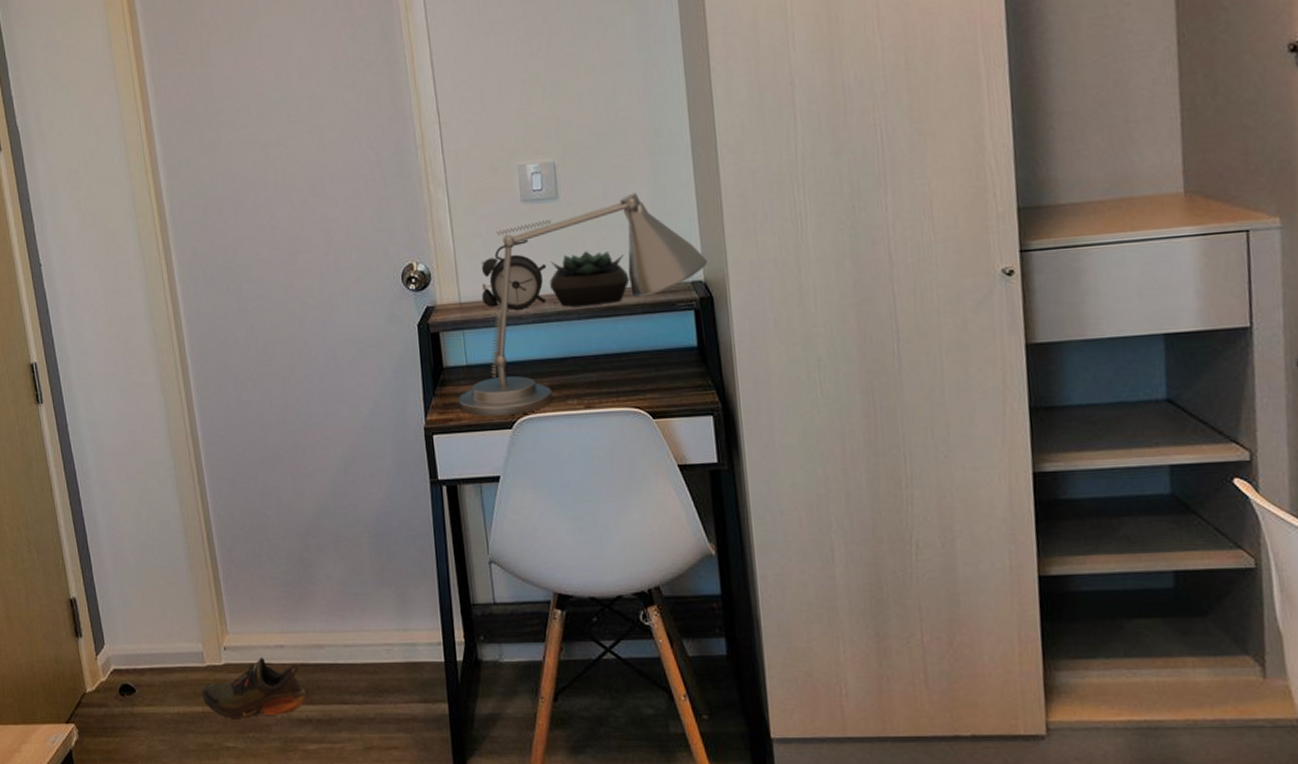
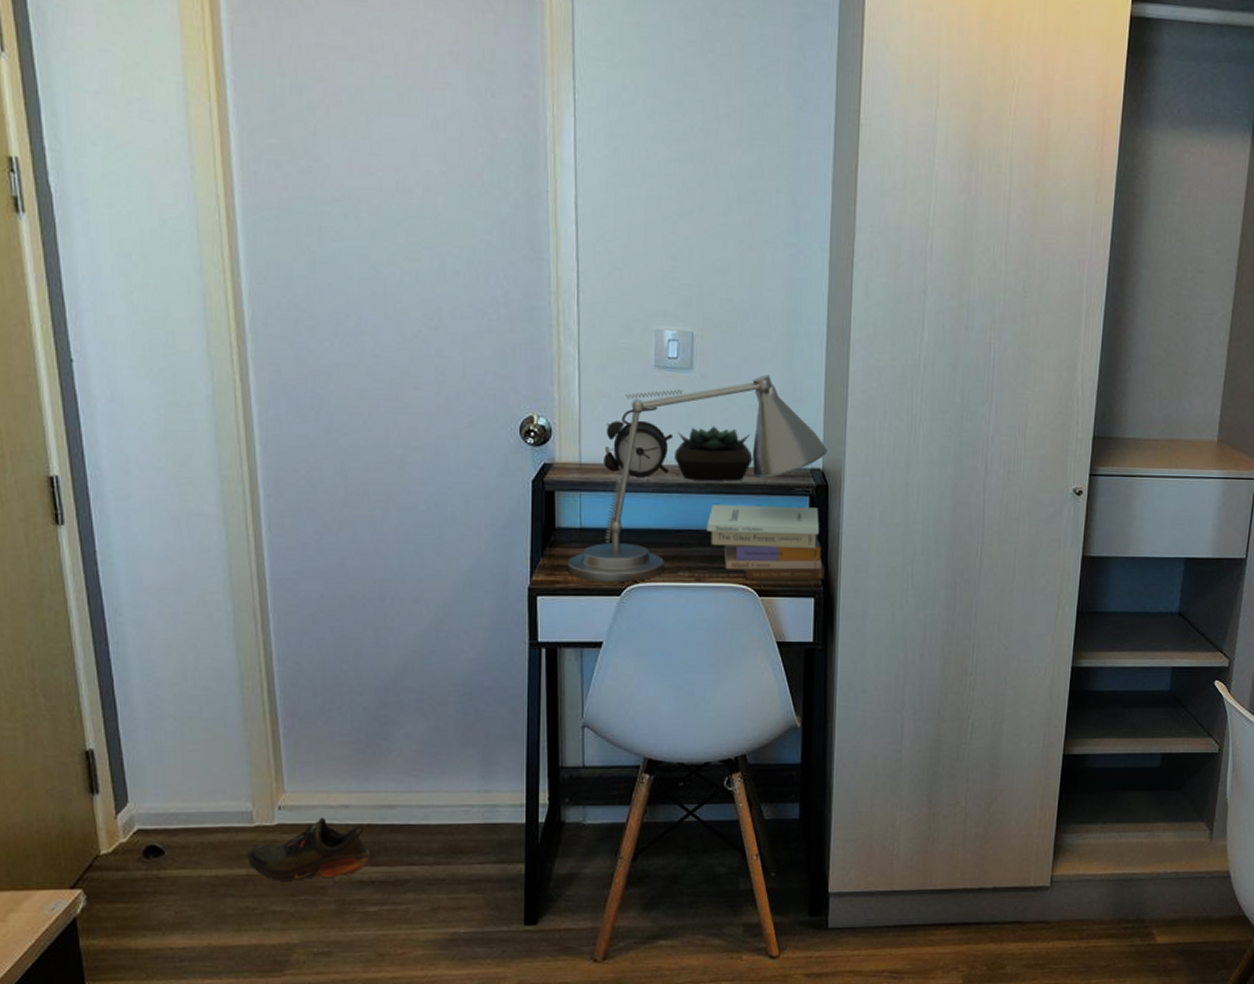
books: none [590,321,721,403] -> present [707,505,825,581]

